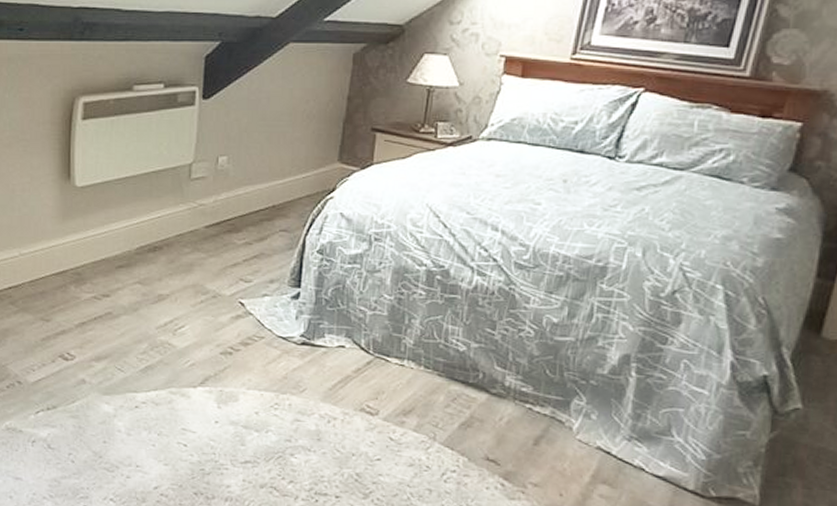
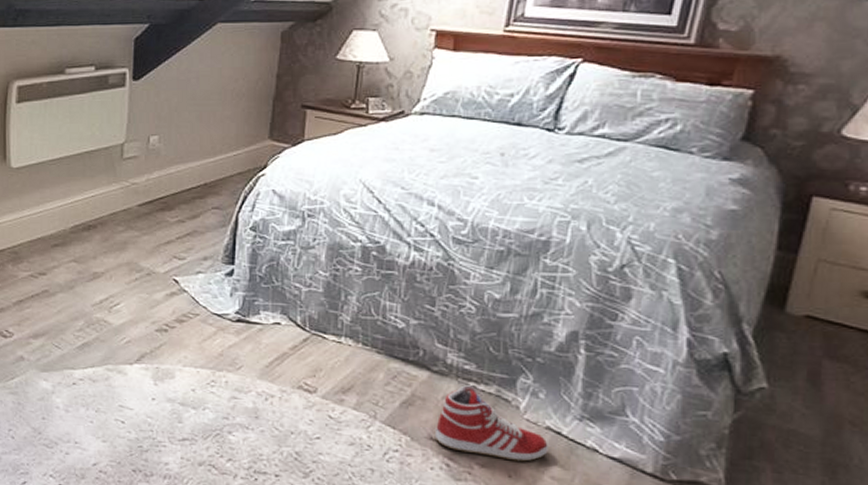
sneaker: none [490,407,598,481] -> present [434,385,548,462]

